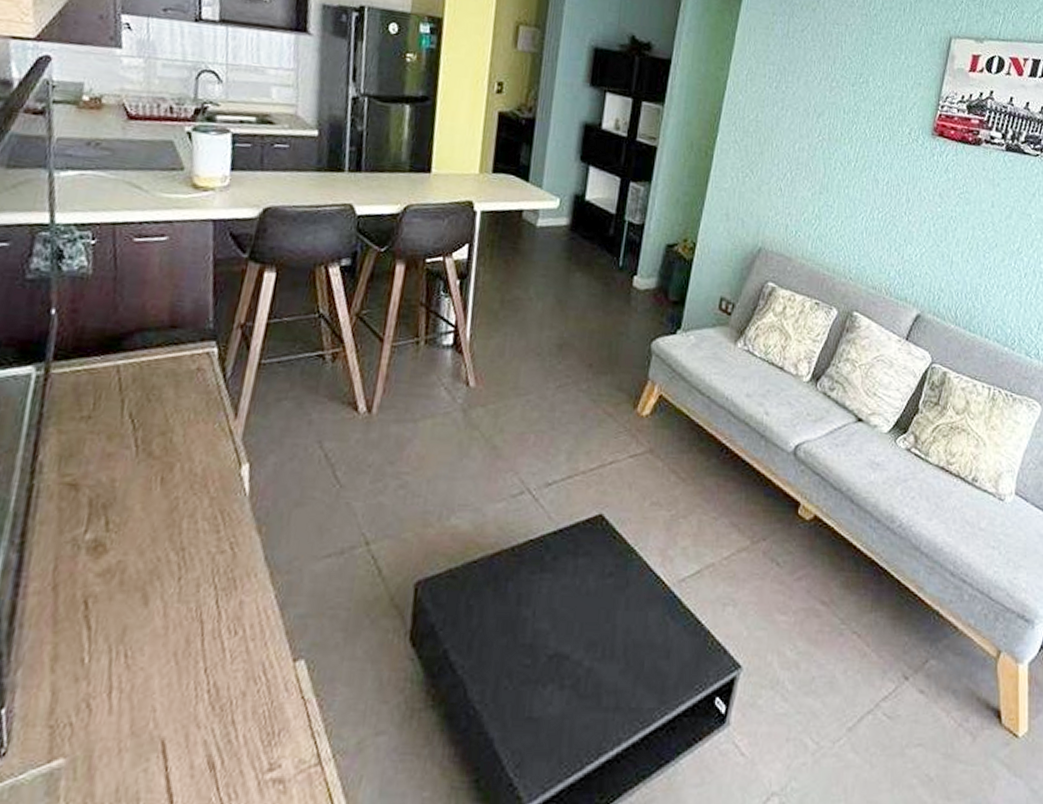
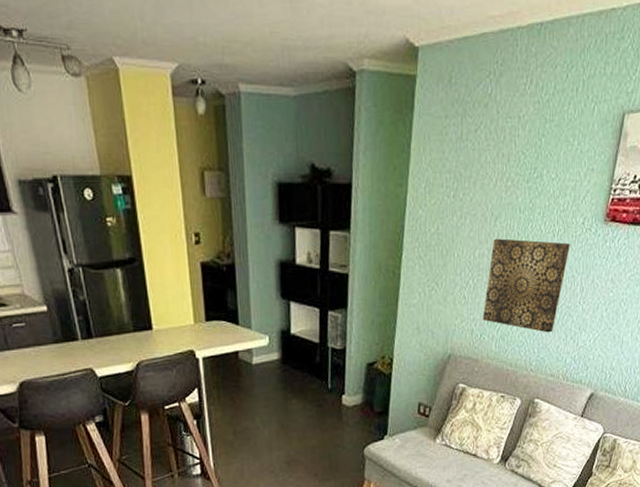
wall art: none [798,135,897,241] -> present [482,238,571,333]

